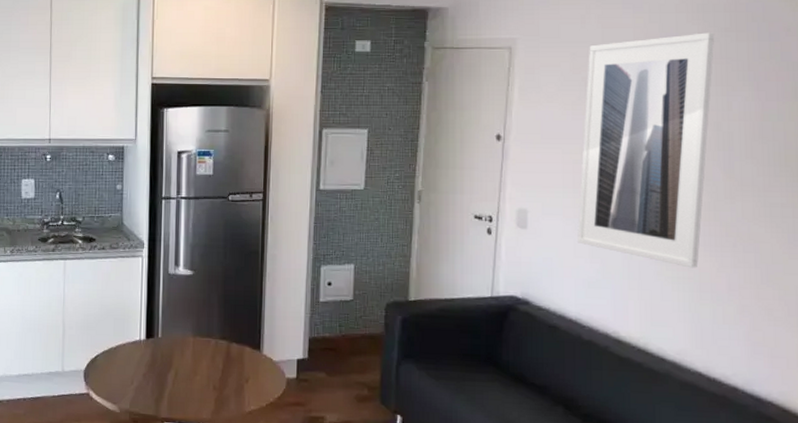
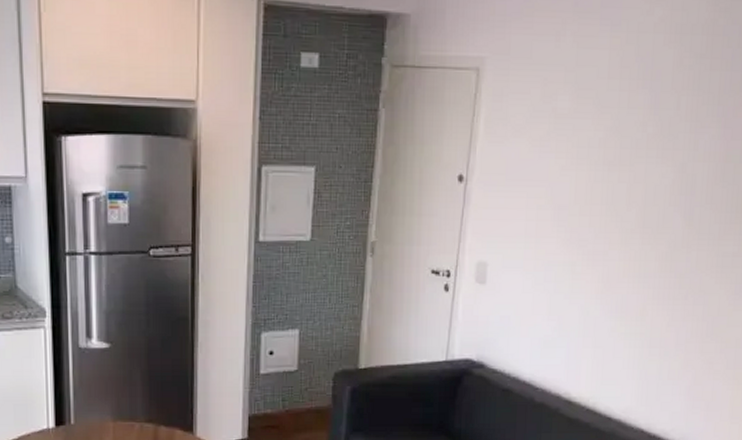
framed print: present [577,32,715,268] -> none [536,58,690,323]

